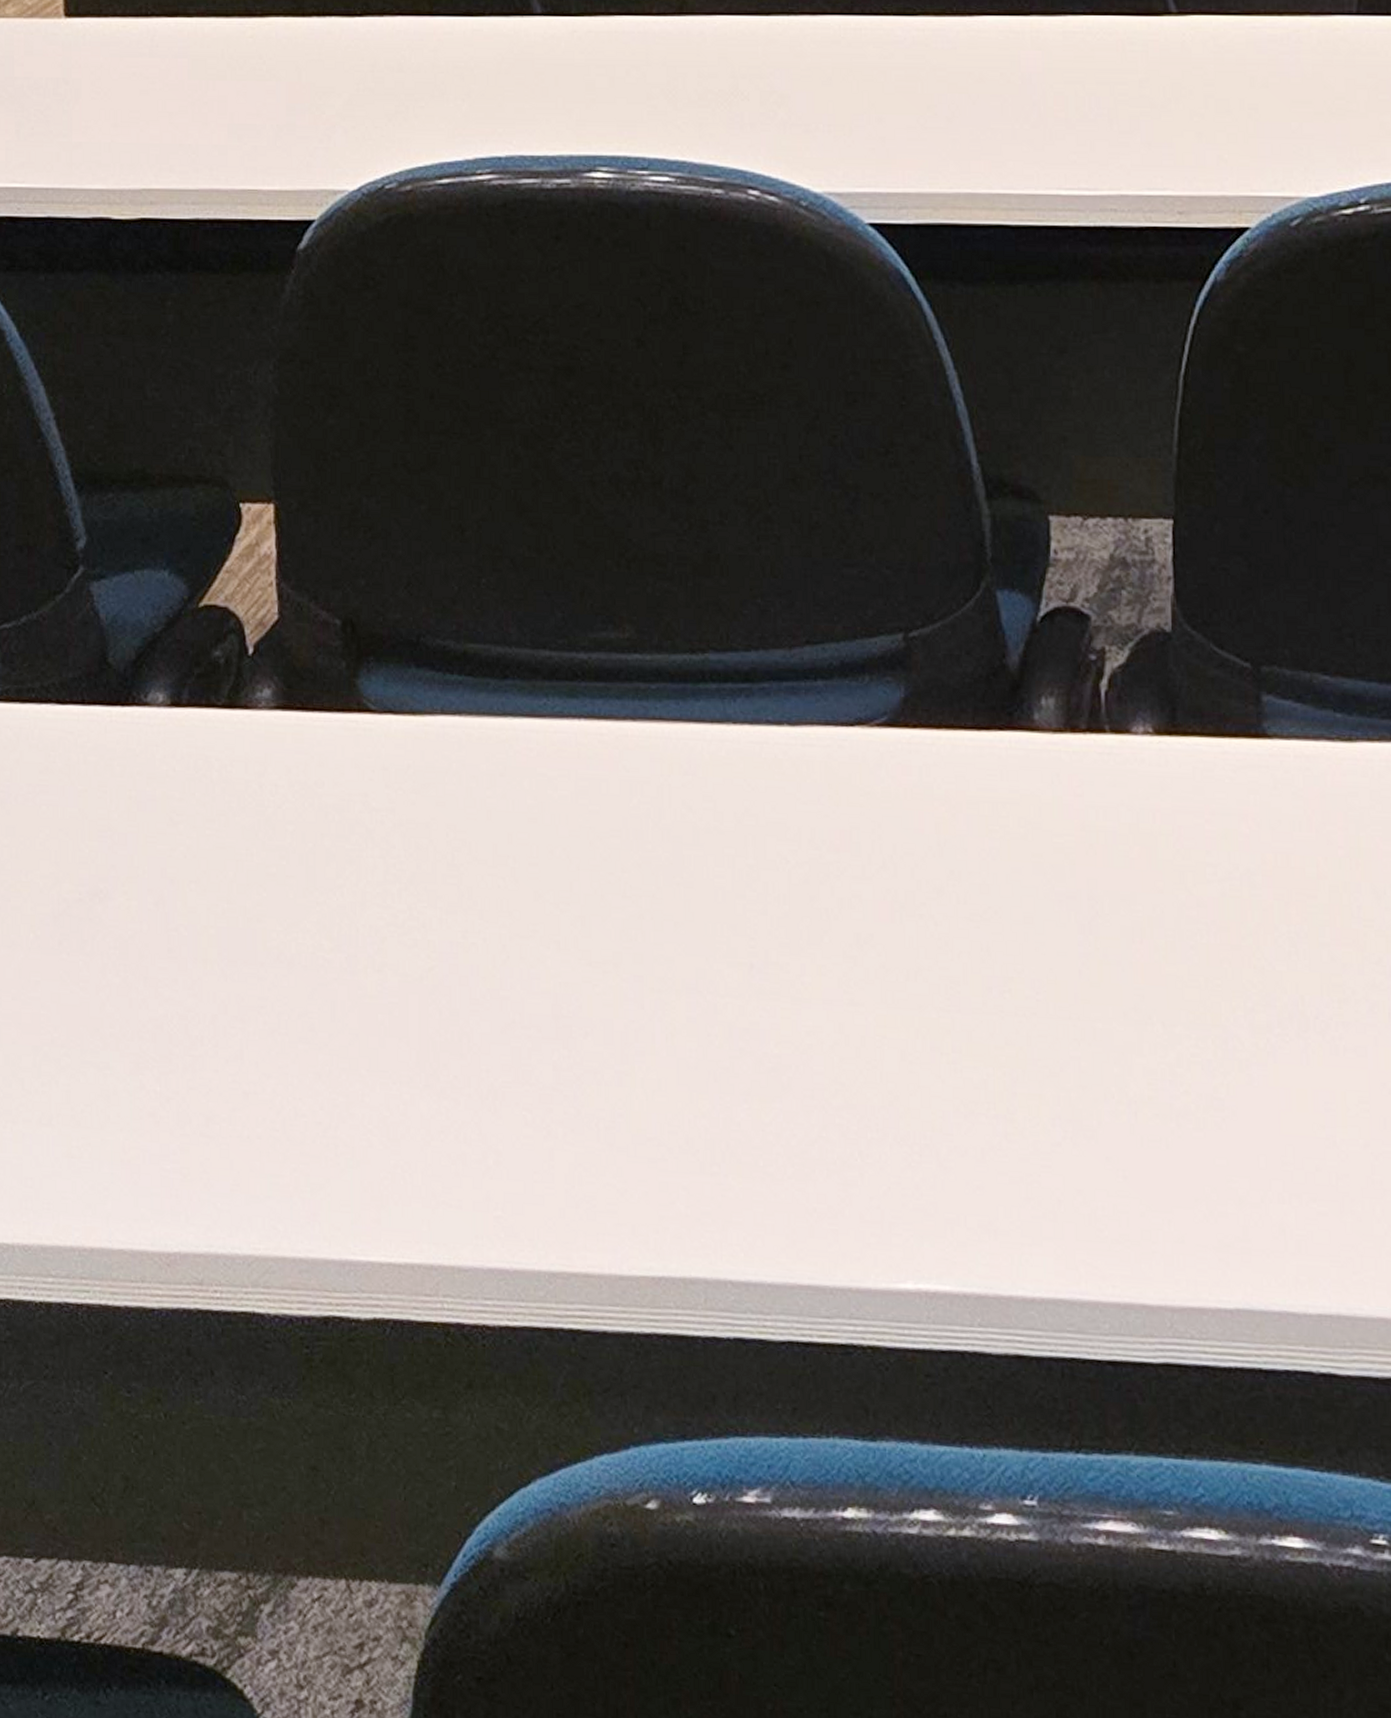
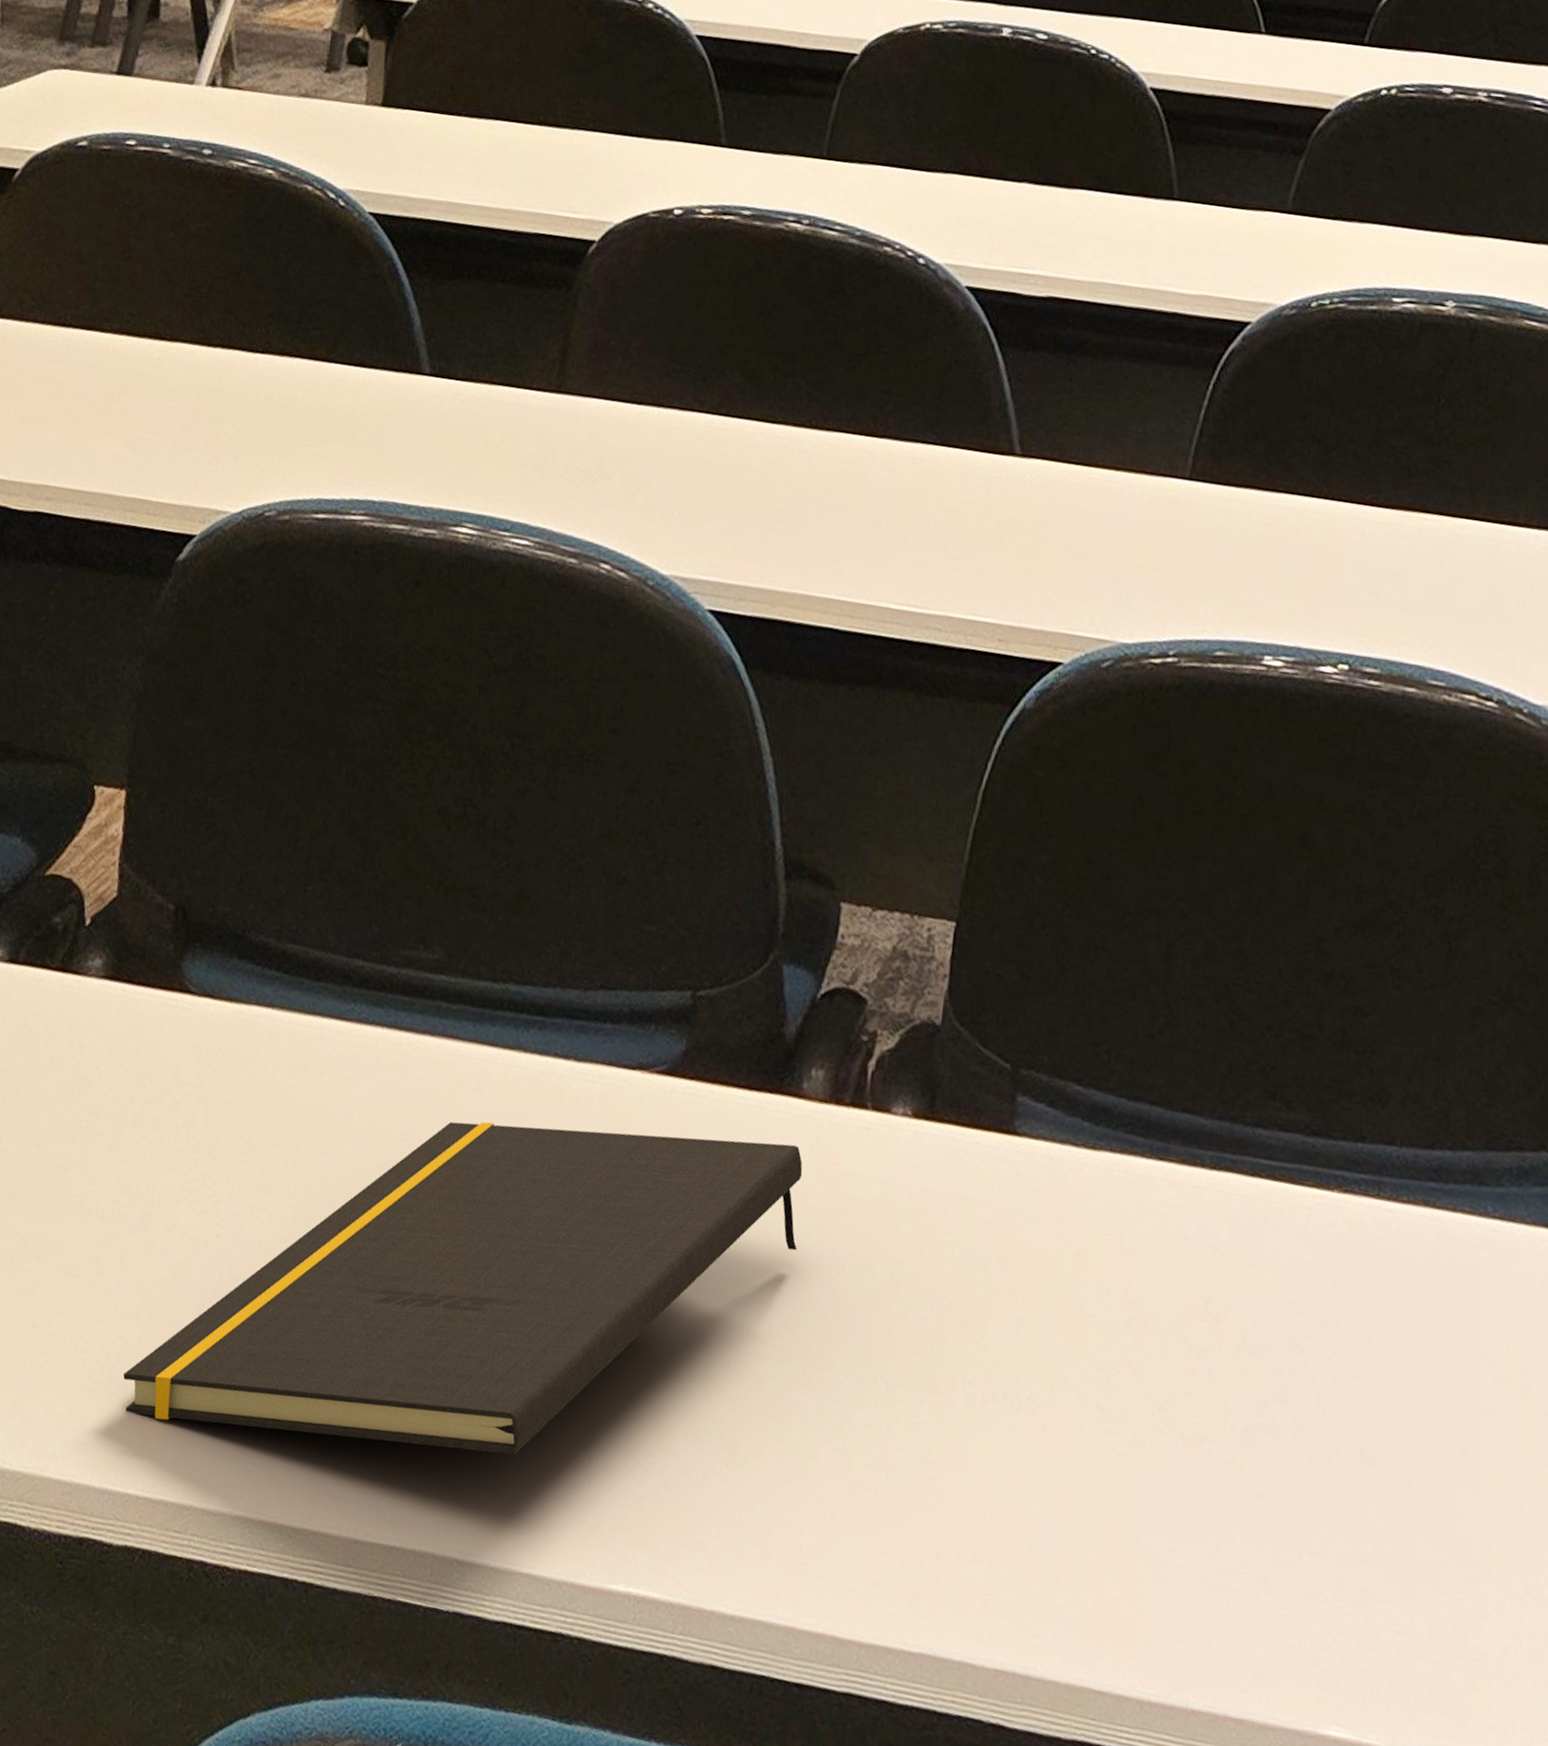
notepad: none [350,782,1051,1177] -> present [123,1121,803,1455]

